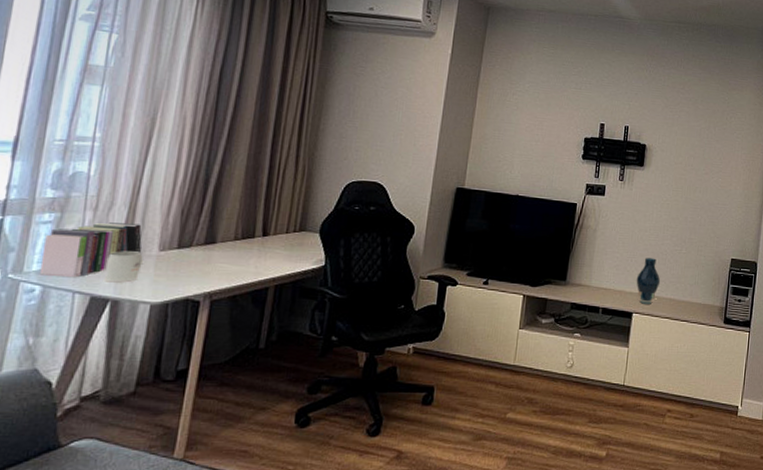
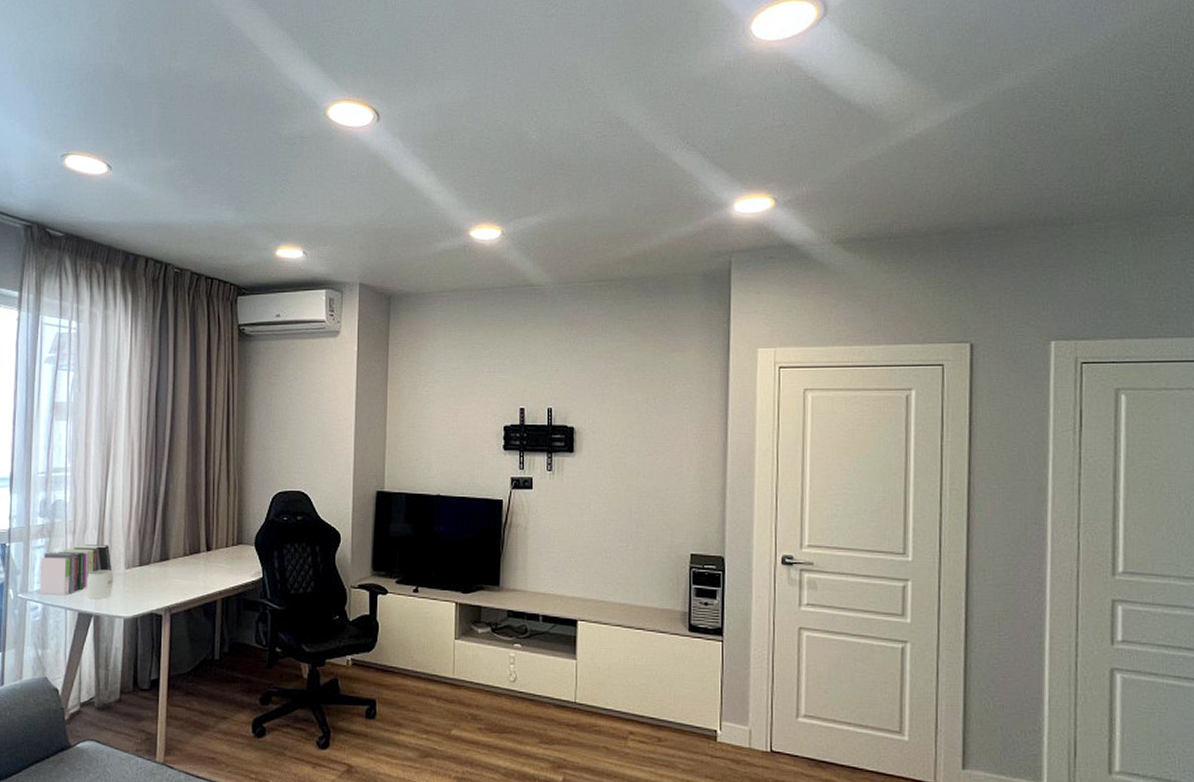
vase: present [636,258,661,304] -> none [578,557,607,610]

